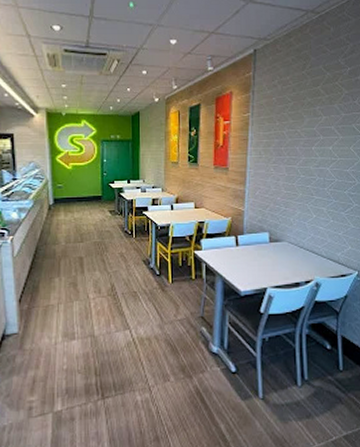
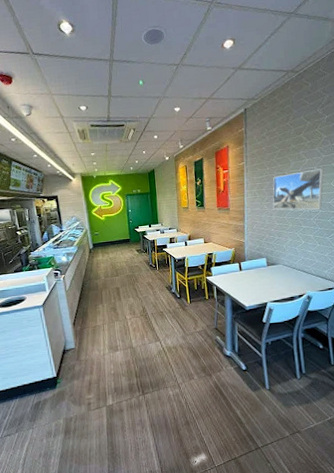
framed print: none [280,129,343,179] -> present [272,168,324,210]

